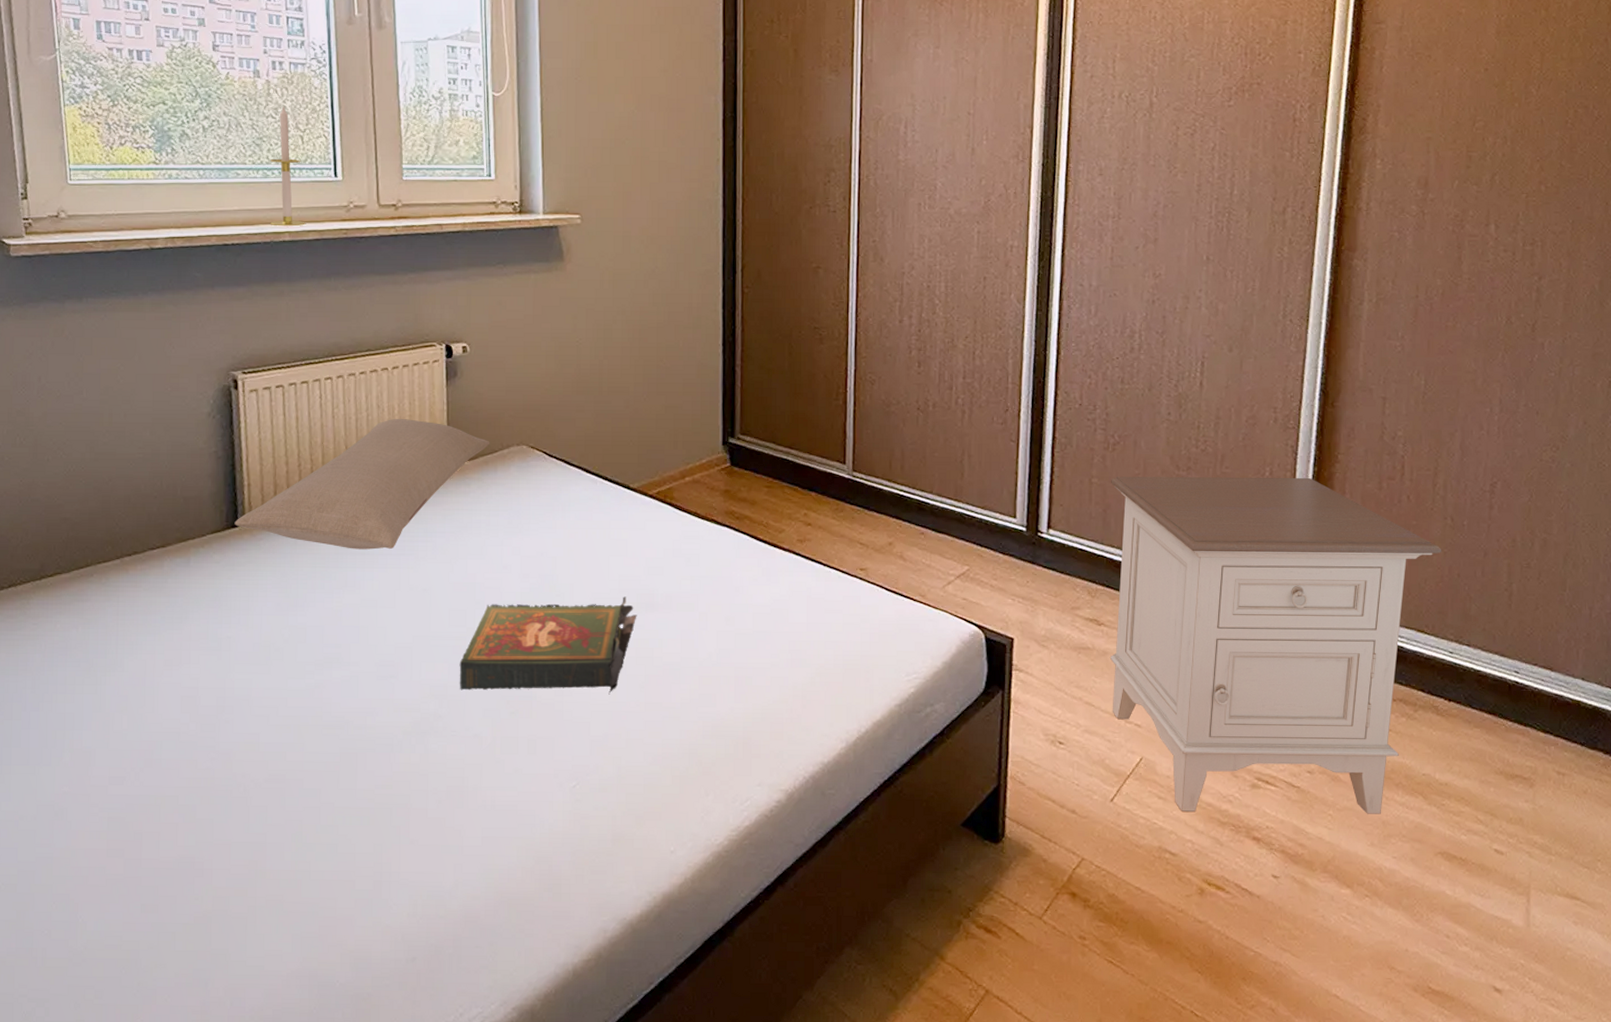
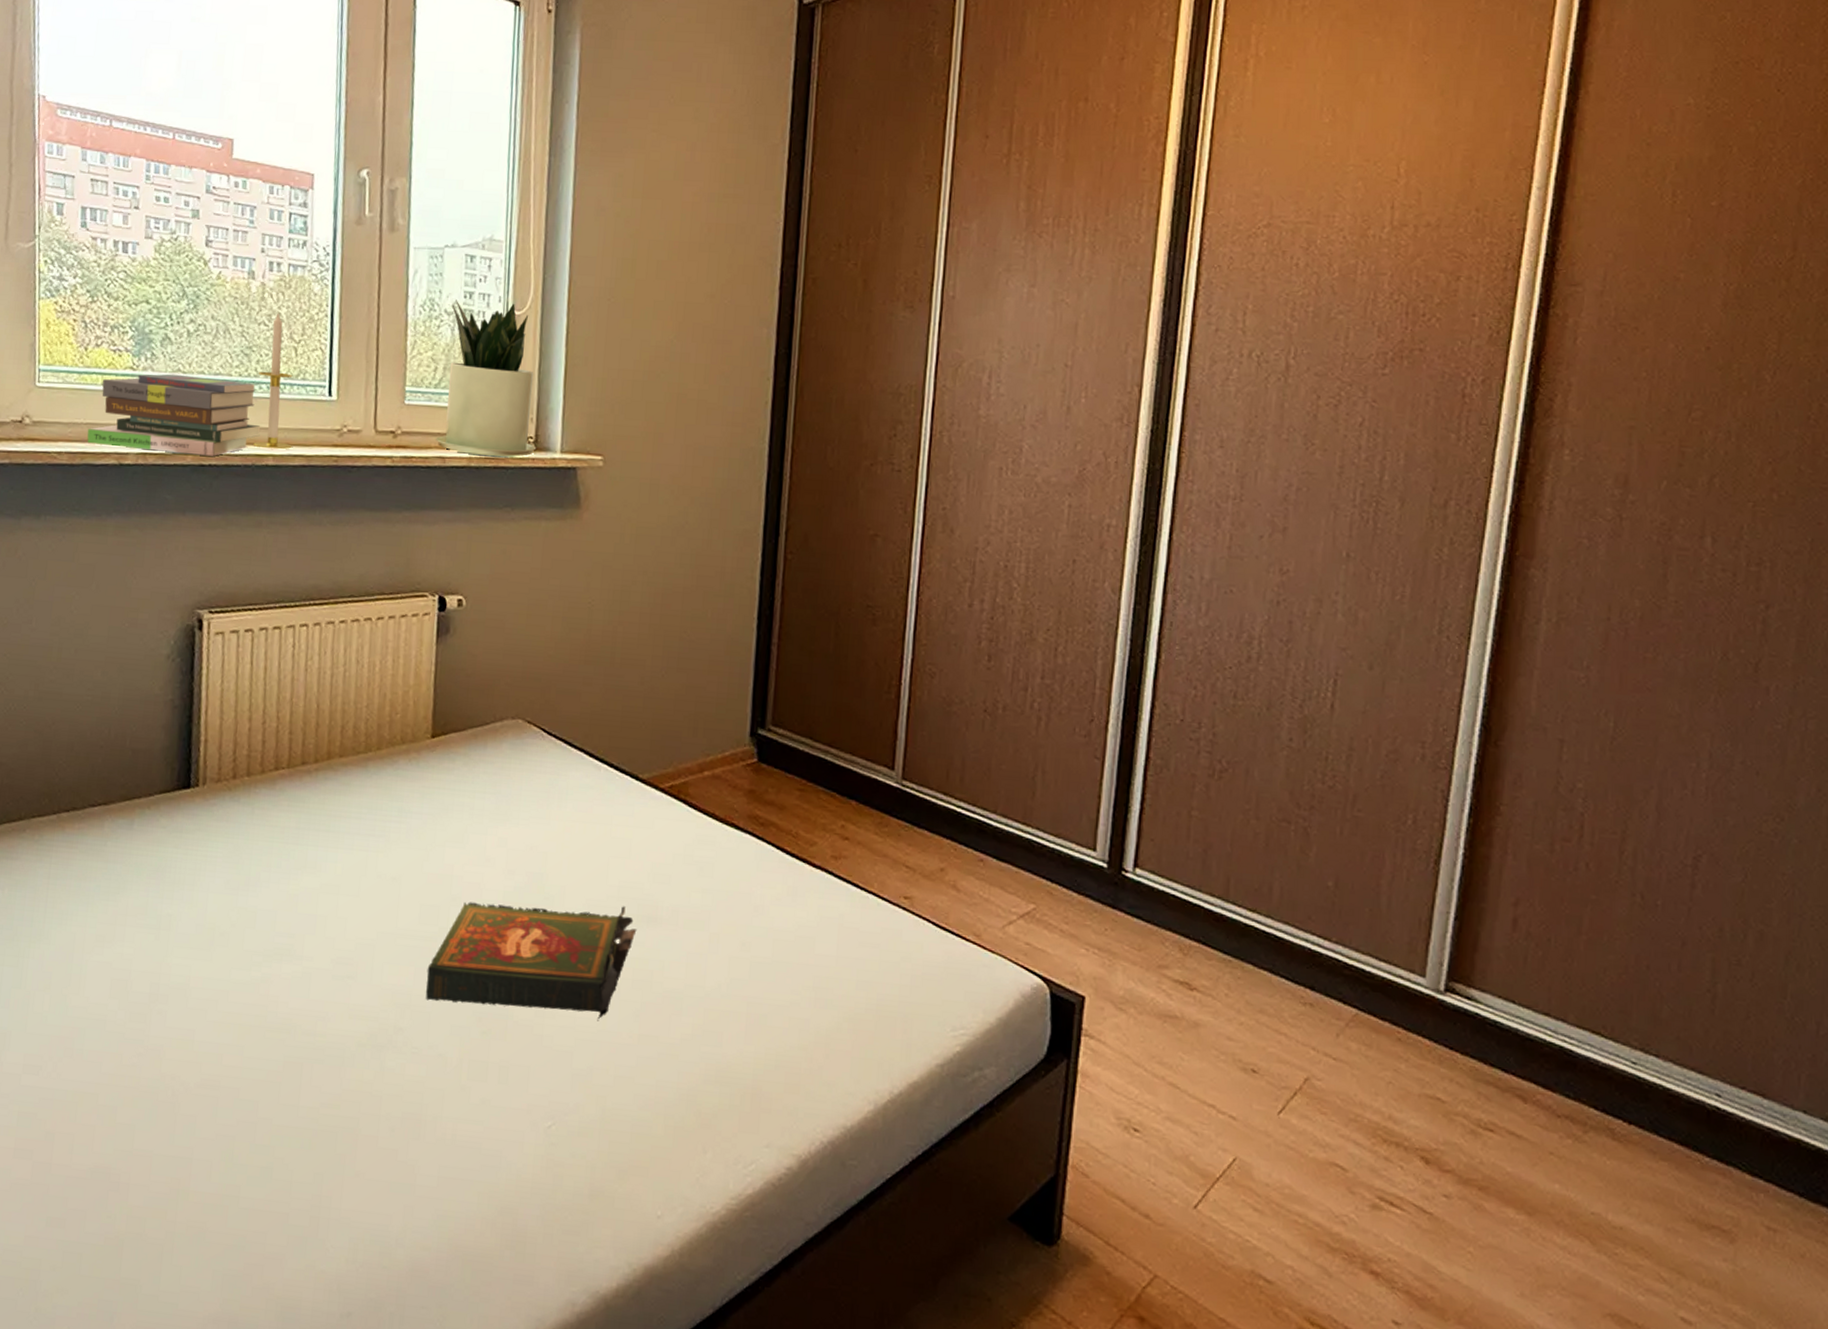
books: none [118,166,276,236] -> present [87,373,261,456]
pillow: present [234,418,490,550] -> none [186,677,481,828]
planter: none [432,86,522,221] -> present [435,299,537,458]
nightstand: present [1109,476,1442,814] -> none [1201,810,1628,1258]

